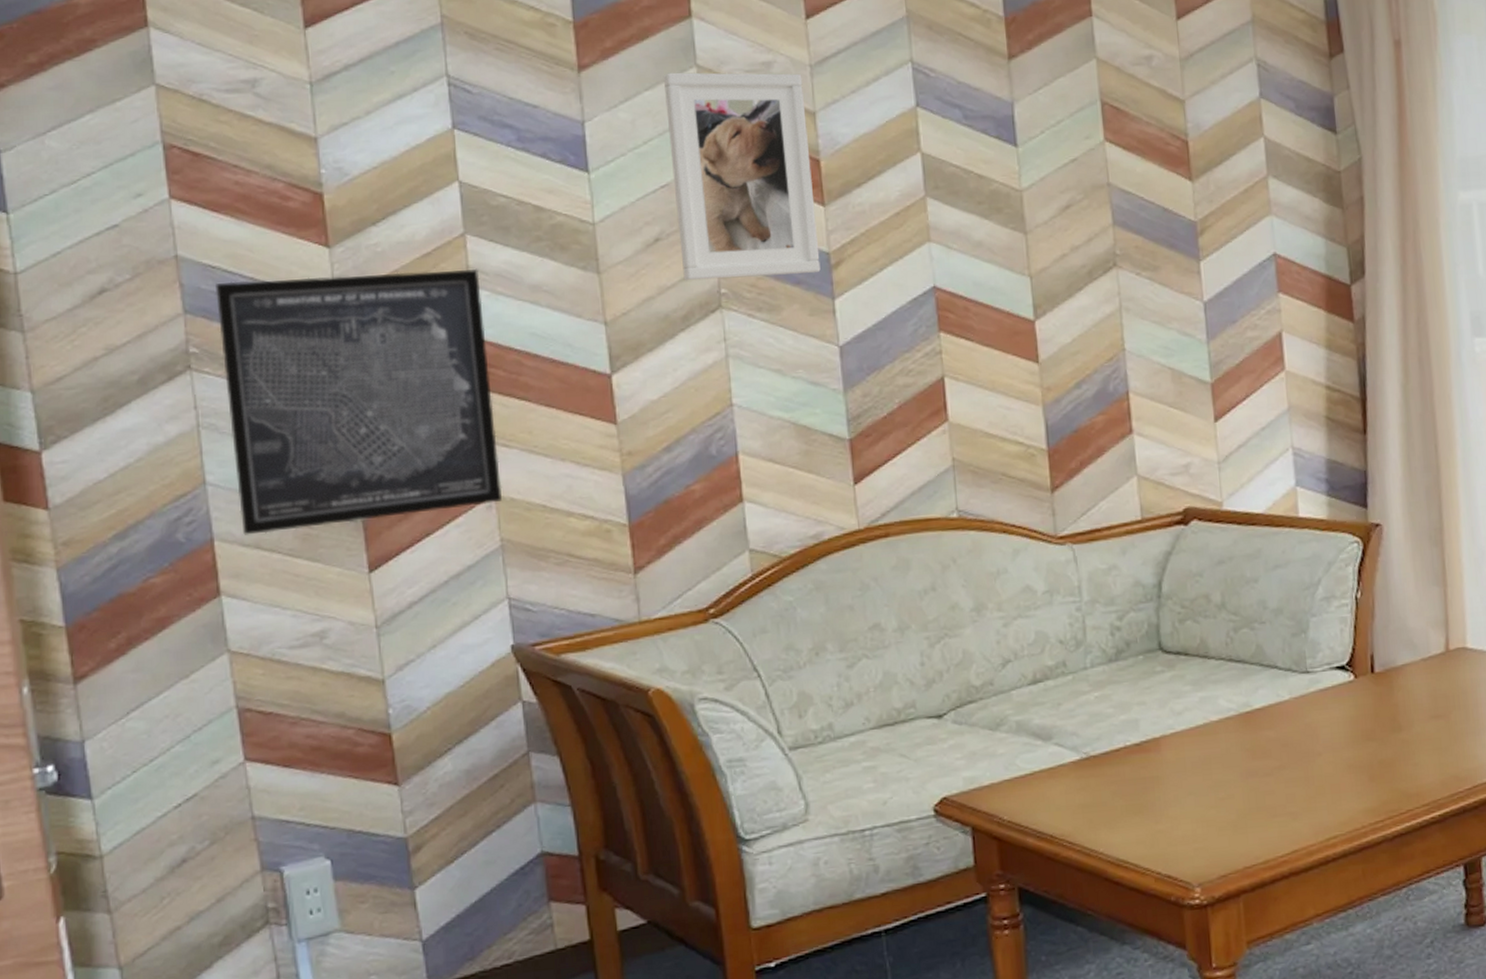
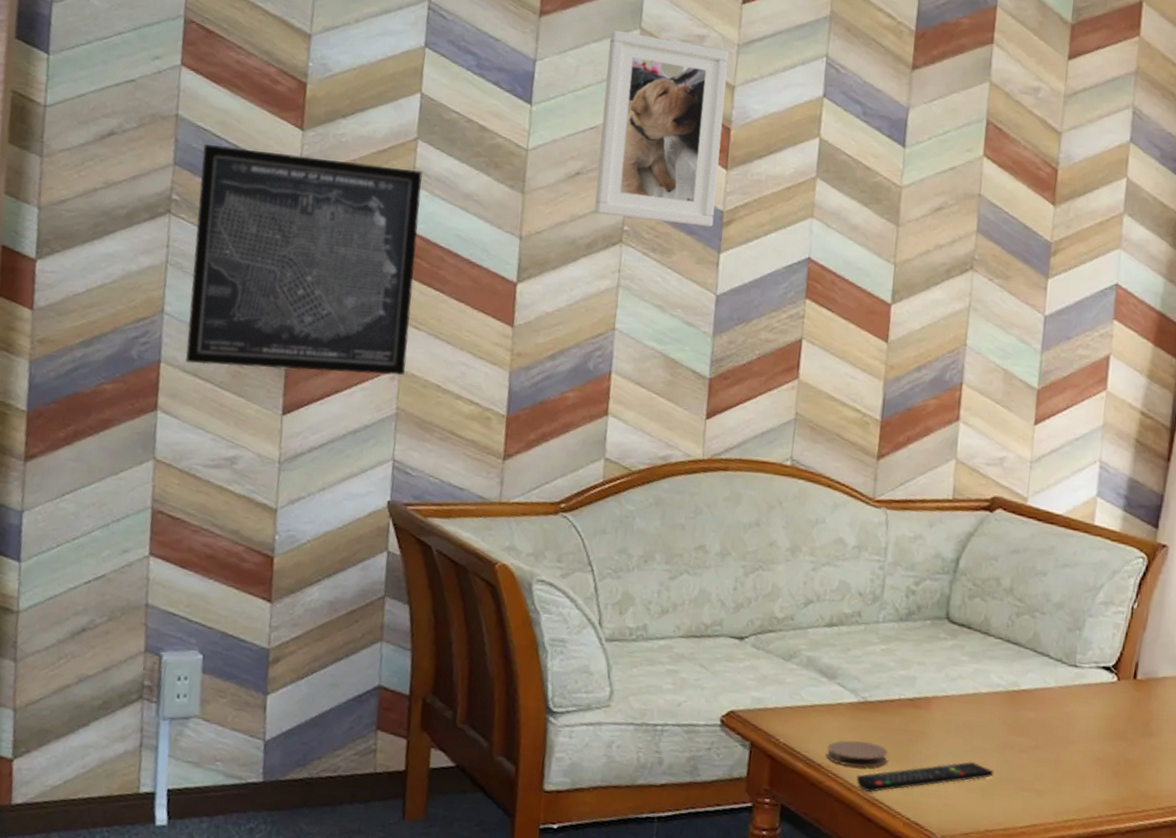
coaster: none [1056,800,1125,831] -> present [826,740,888,768]
remote control: none [1094,798,1242,854] -> present [856,762,994,792]

